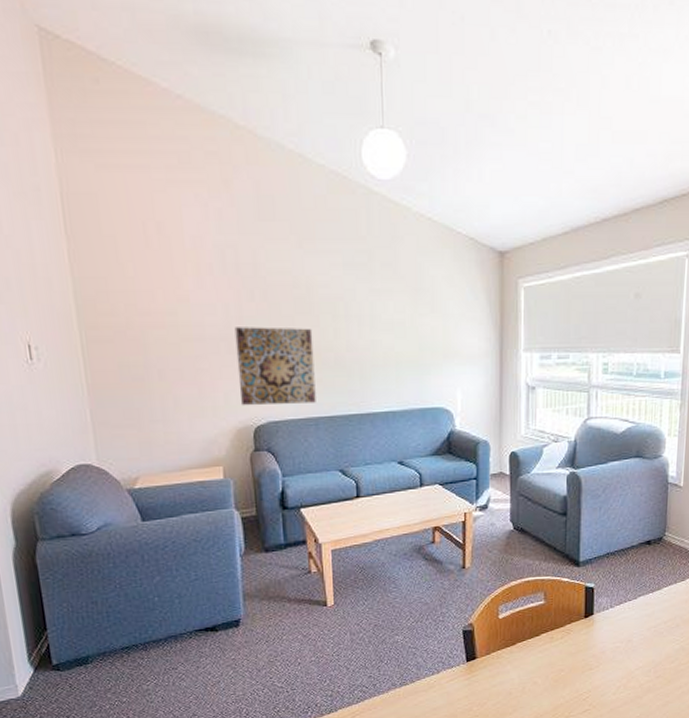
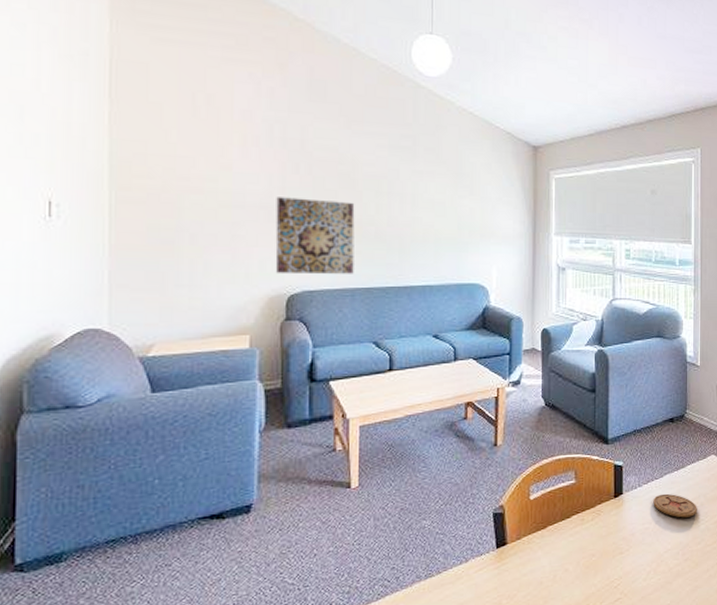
coaster: none [625,614,673,638] -> present [653,493,697,518]

